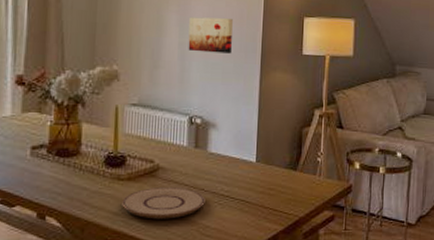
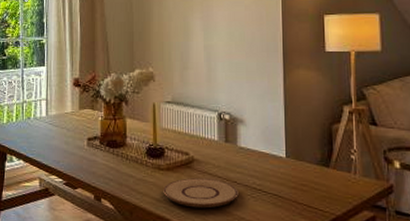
wall art: present [188,16,233,54] -> none [212,21,255,54]

